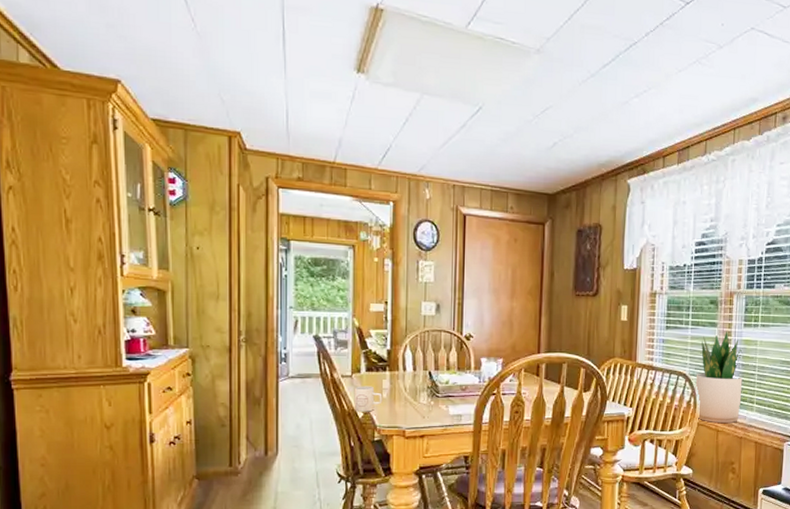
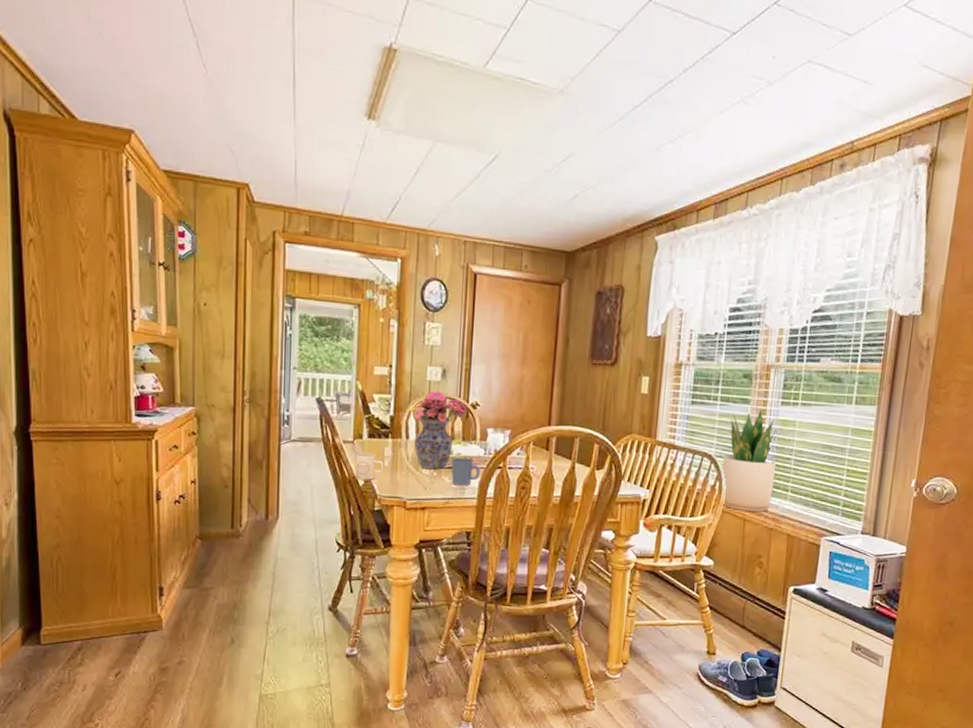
flower arrangement: none [408,324,462,399] -> present [412,391,468,470]
mug: none [448,386,476,414] -> present [451,457,480,487]

